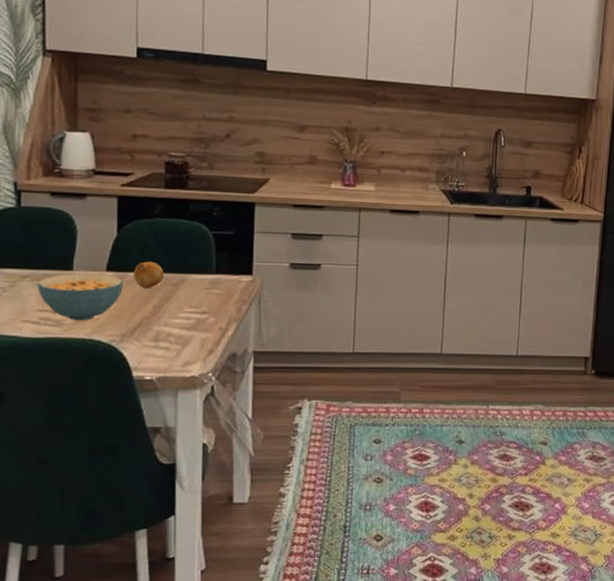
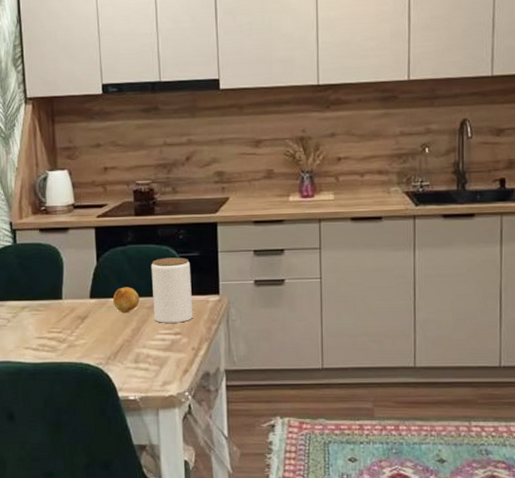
cereal bowl: present [36,273,123,320] -> none [33,301,105,345]
jar: none [179,234,224,302] -> present [151,257,193,323]

